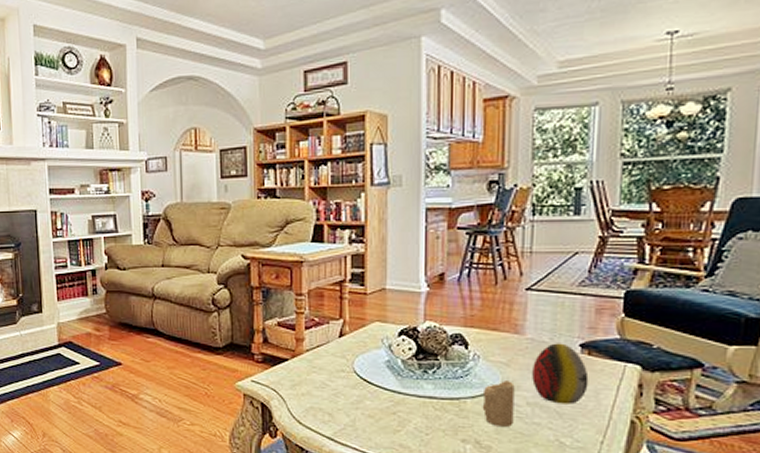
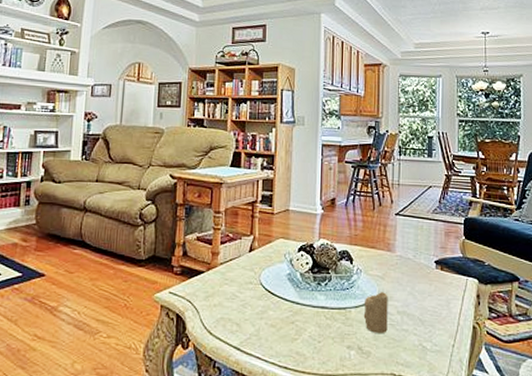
decorative egg: present [532,343,589,404] -> none [401,260,442,313]

